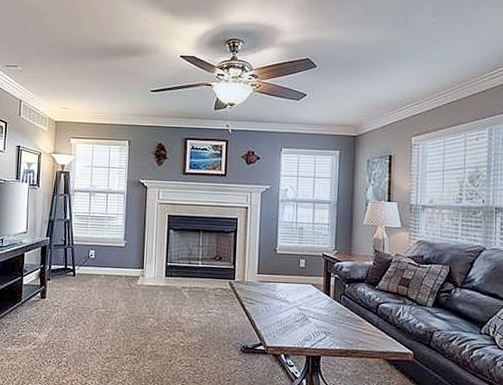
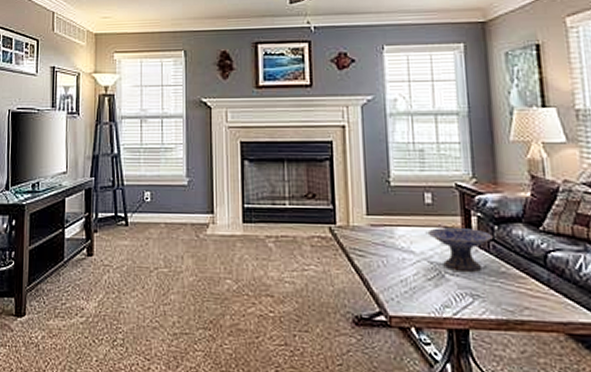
decorative bowl: none [299,284,344,316] -> present [427,228,493,272]

